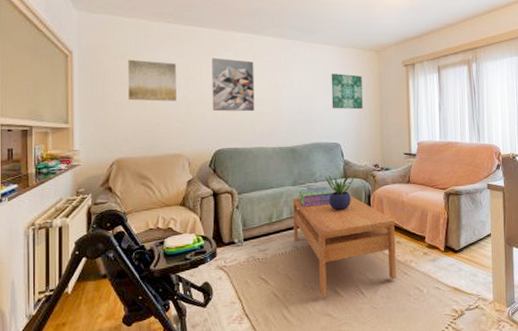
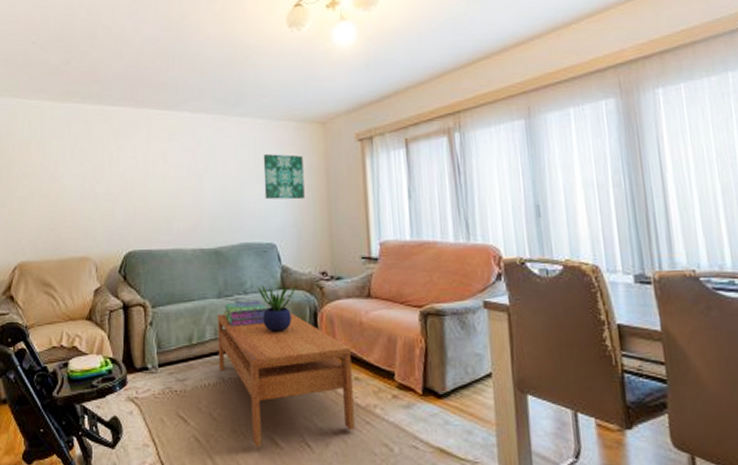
wall art: present [128,59,176,101] -> none [33,147,83,195]
wall art: present [211,58,255,112] -> none [122,141,171,206]

